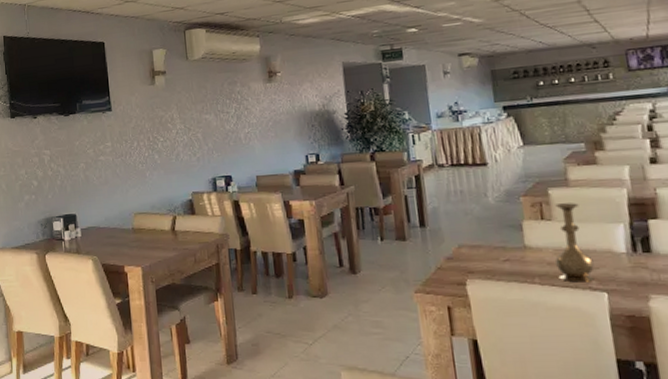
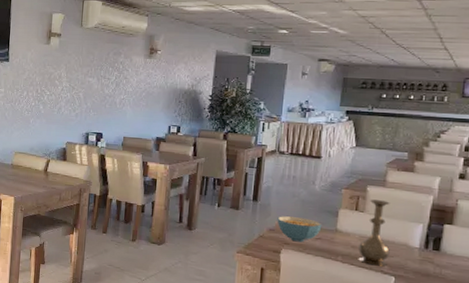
cereal bowl: none [453,238,508,269] -> present [277,216,322,243]

